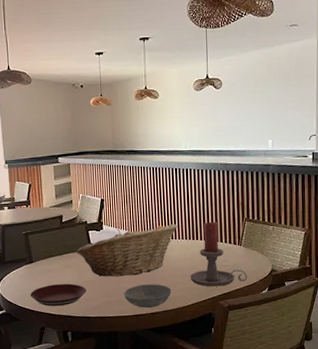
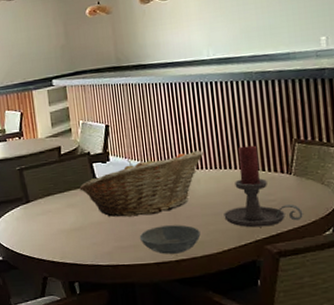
plate: present [30,283,86,306] -> none [28,226,94,253]

